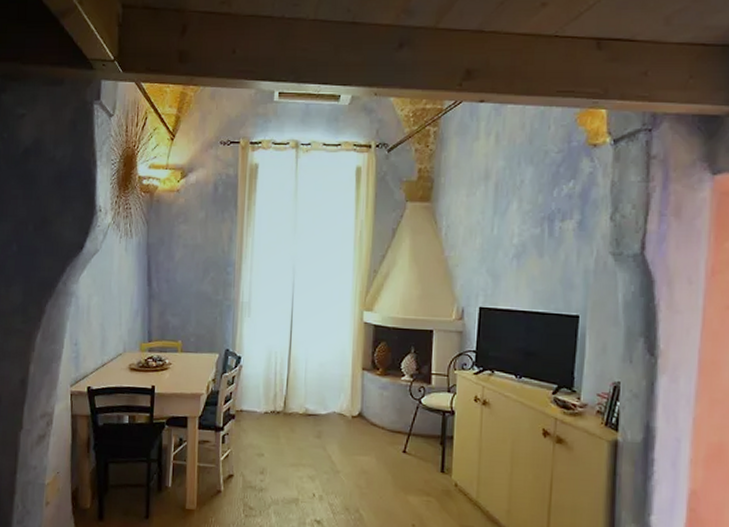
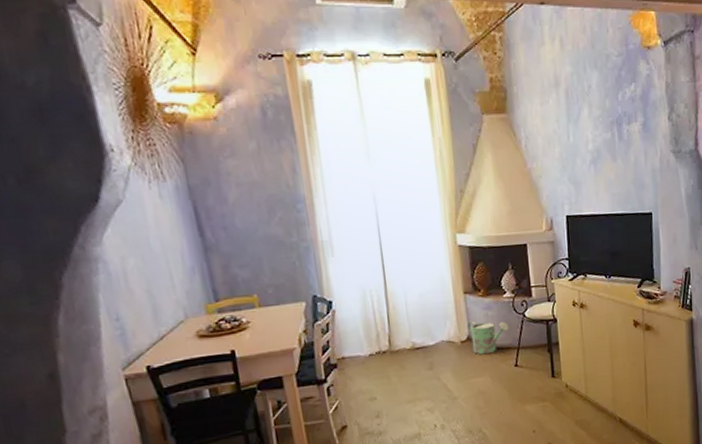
watering can: none [360,398,402,434] -> present [467,321,509,355]

